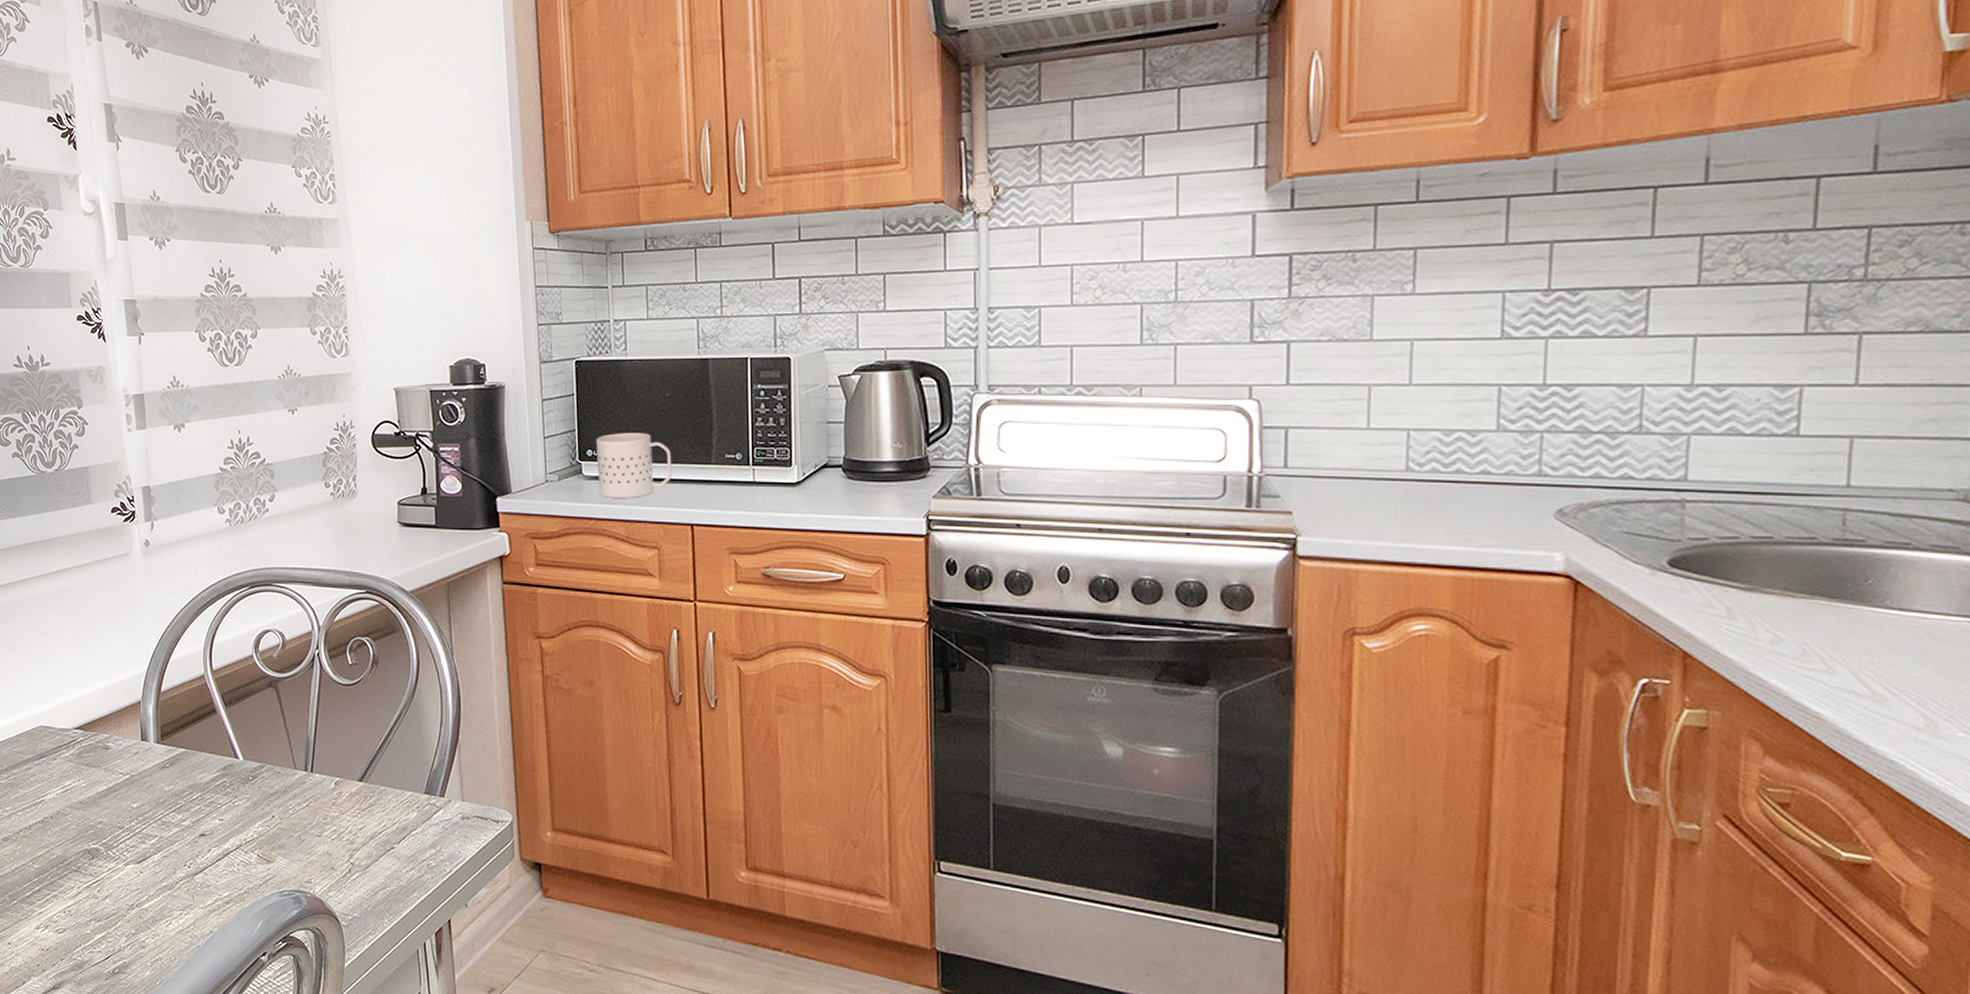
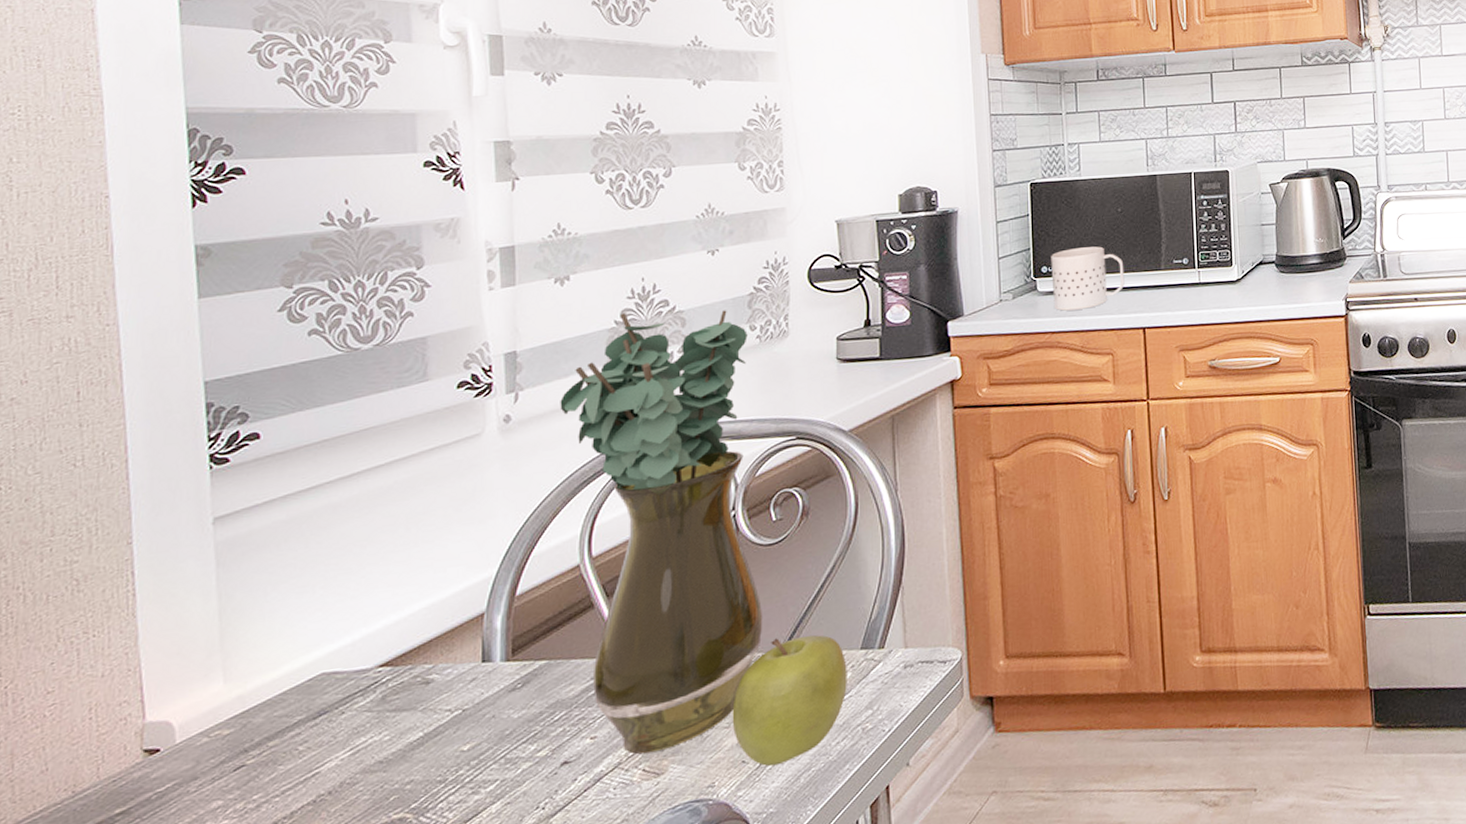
vase: none [183,461,343,843] -> present [560,310,762,754]
fruit: none [322,768,414,878] -> present [732,635,847,767]

